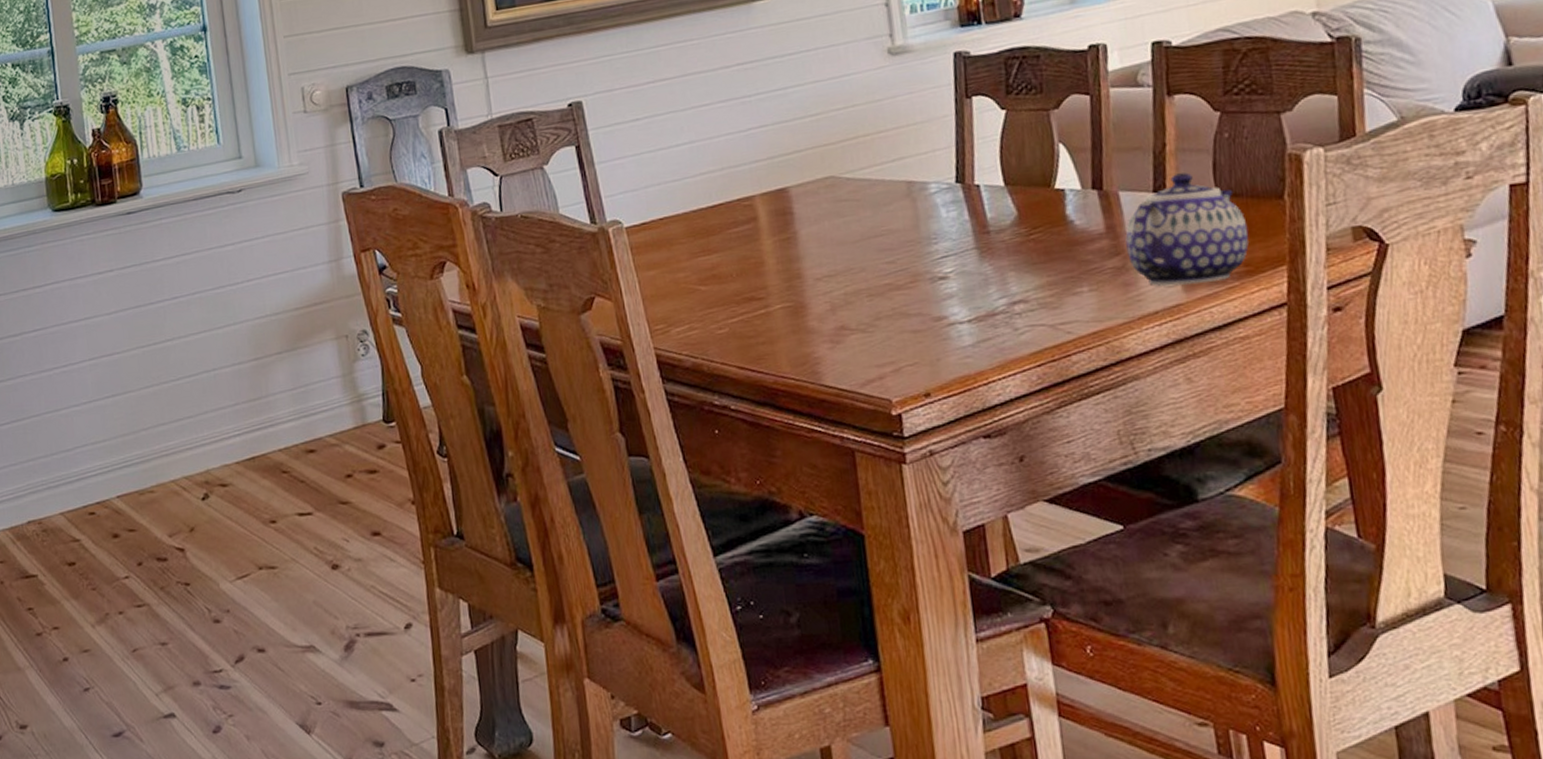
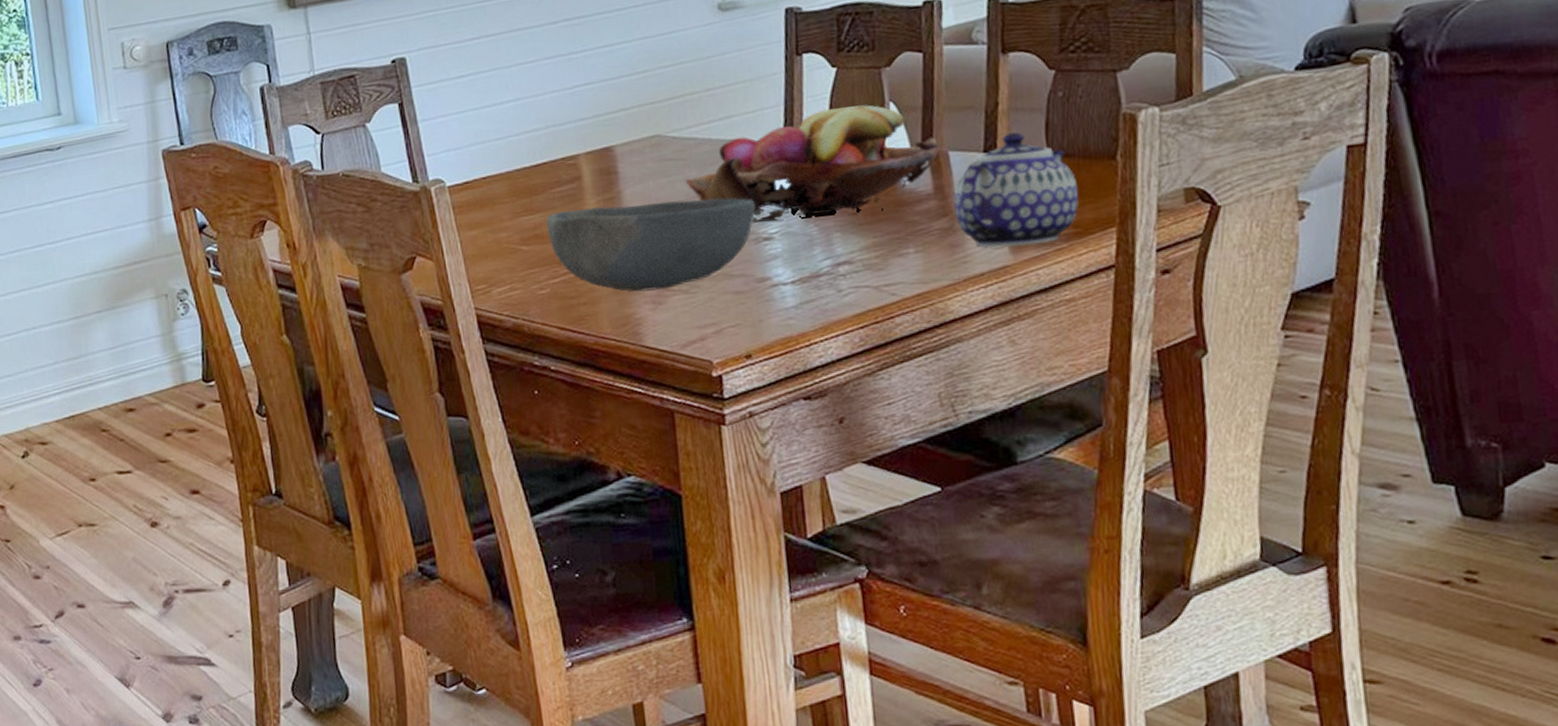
bowl: none [723,238,931,331] -> present [546,198,756,292]
fruit basket: none [859,146,1110,262] -> present [685,105,940,223]

